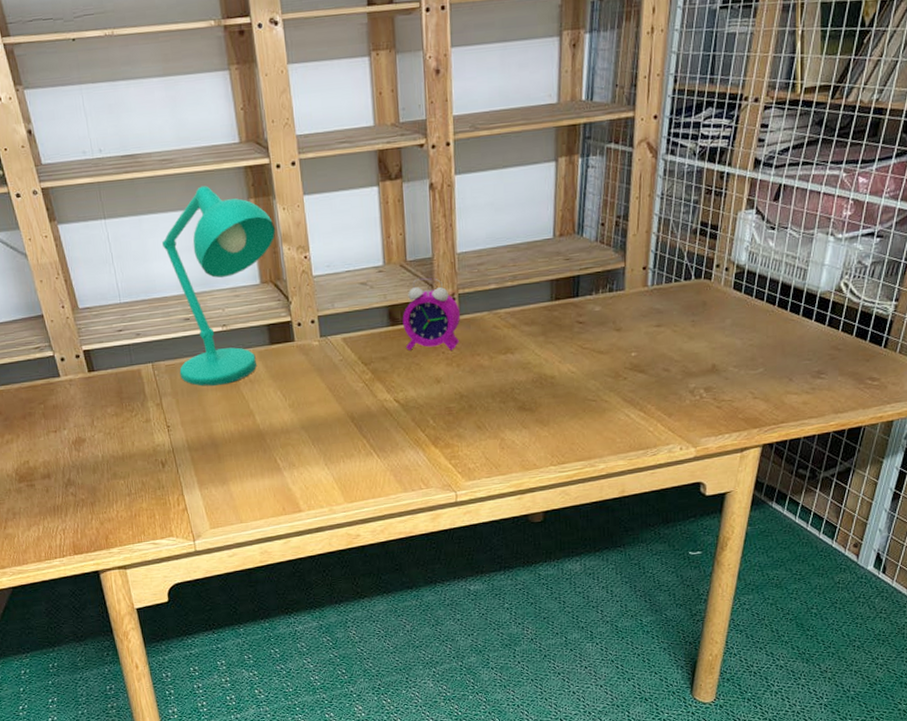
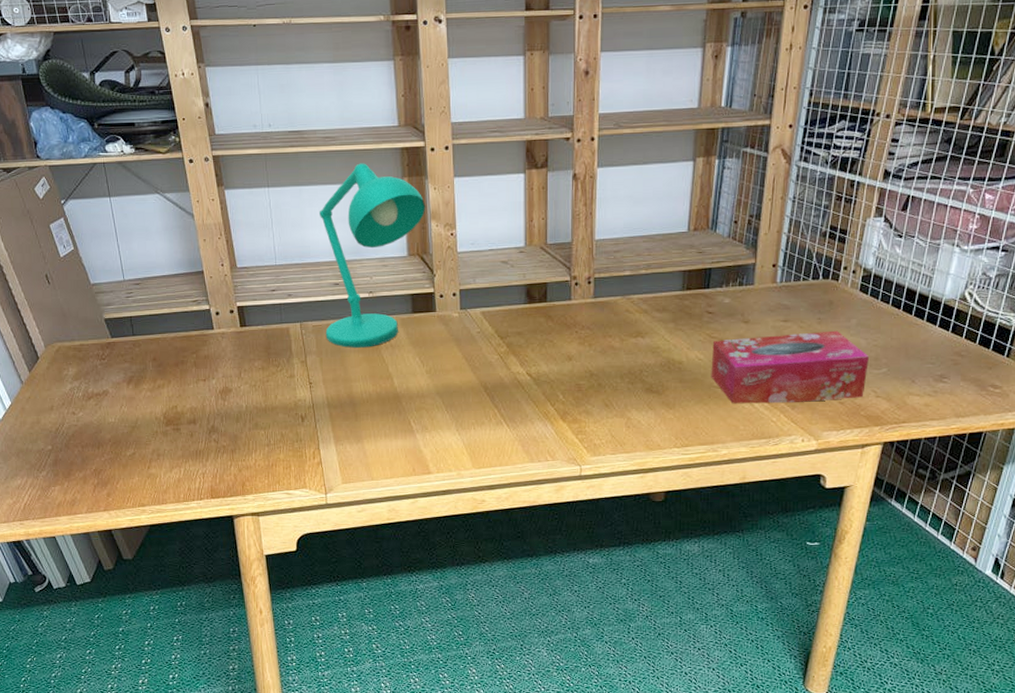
alarm clock: present [402,278,461,351] -> none [539,260,596,330]
tissue box: none [584,332,746,417] -> present [711,330,870,404]

